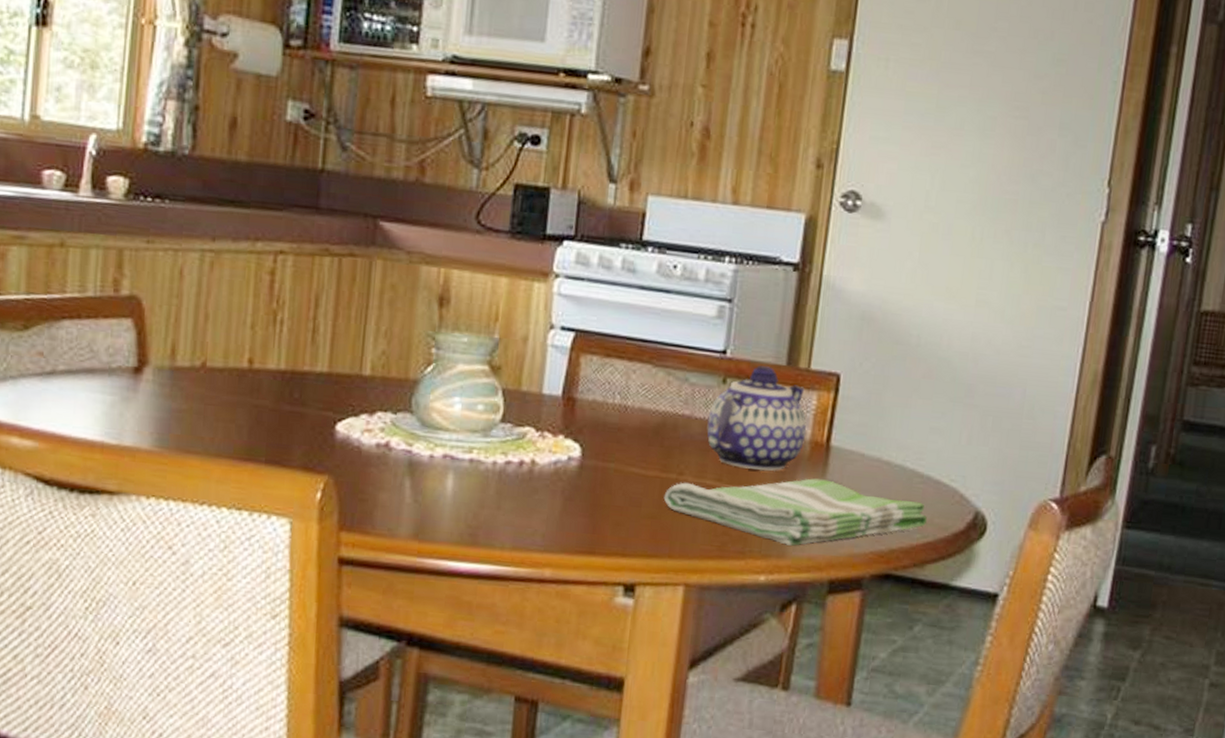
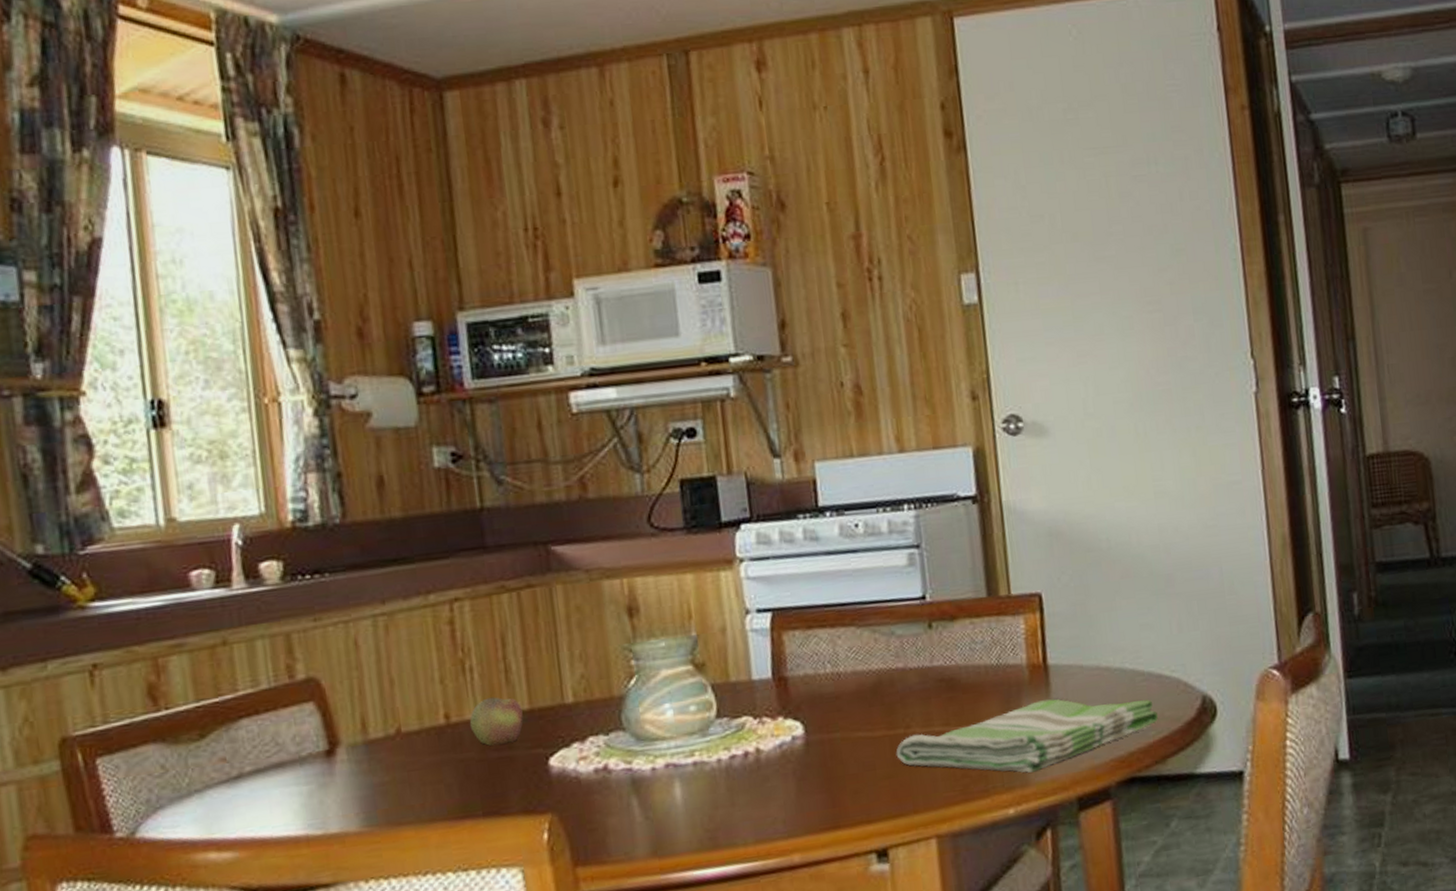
apple: none [270,352,321,400] -> present [469,697,523,746]
teapot: present [707,365,807,472] -> none [922,602,1022,708]

